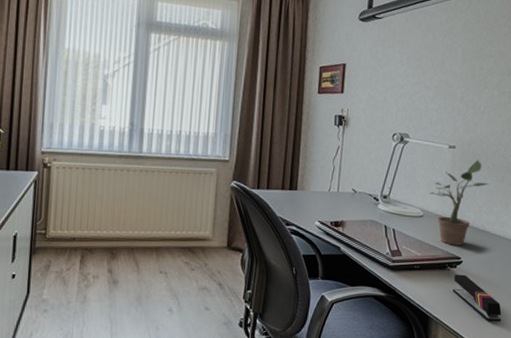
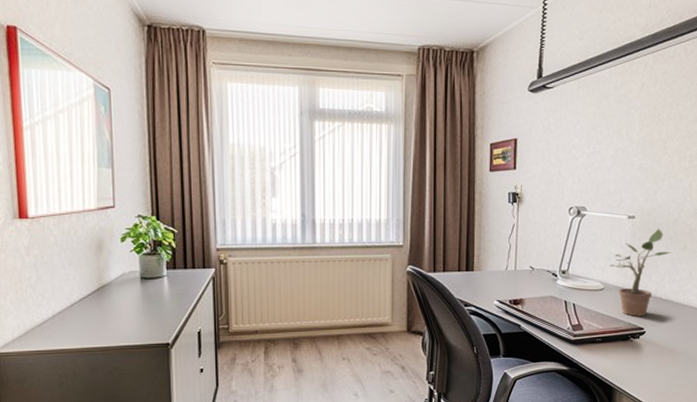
stapler: present [452,274,502,322] -> none [636,345,687,389]

